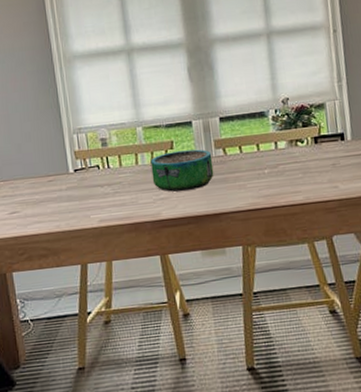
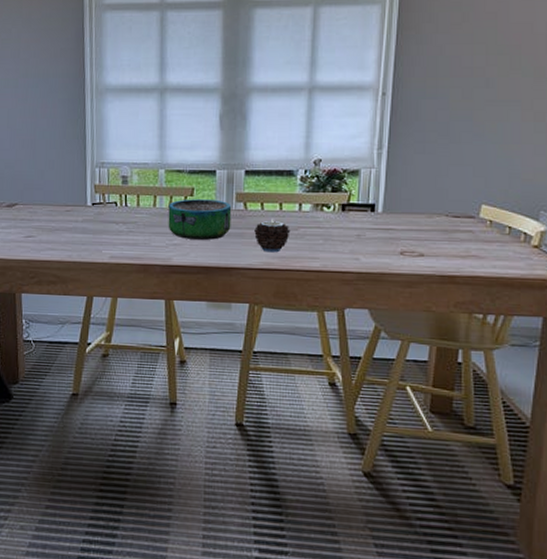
candle: none [236,160,271,193] -> present [254,219,291,253]

